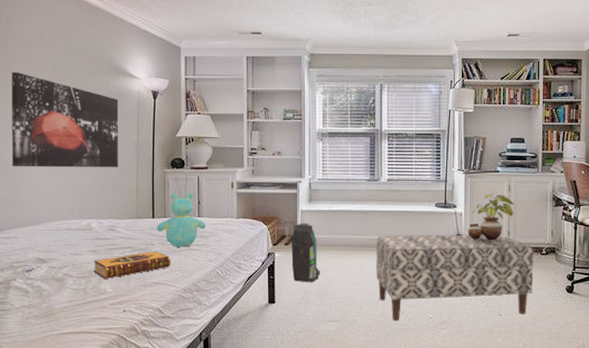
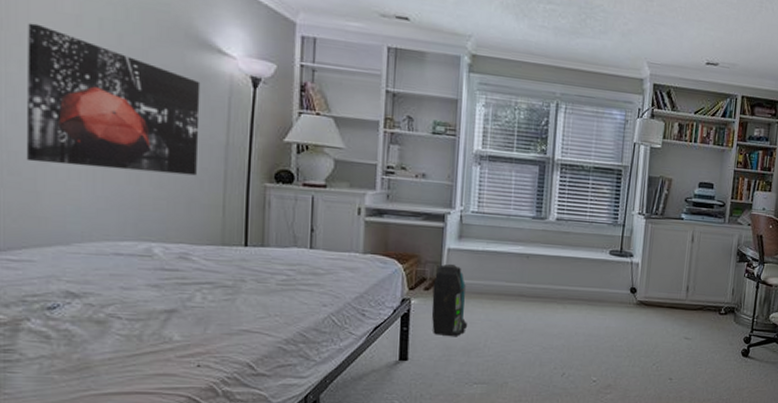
hardback book: present [93,251,171,280] -> none [154,289,270,324]
teddy bear: present [157,193,207,247] -> none [250,215,322,286]
bench: present [375,234,534,322] -> none [534,284,712,385]
potted plant: present [467,193,514,241] -> none [643,243,696,297]

